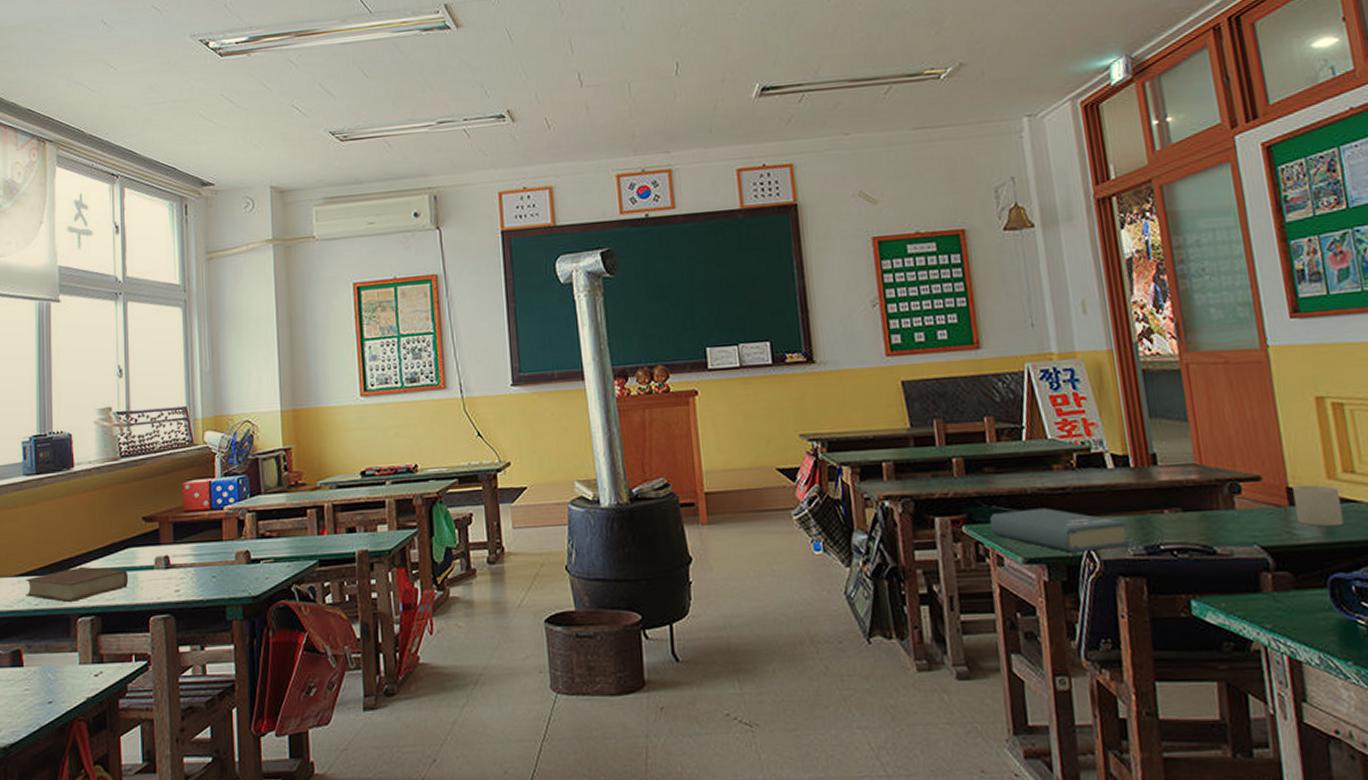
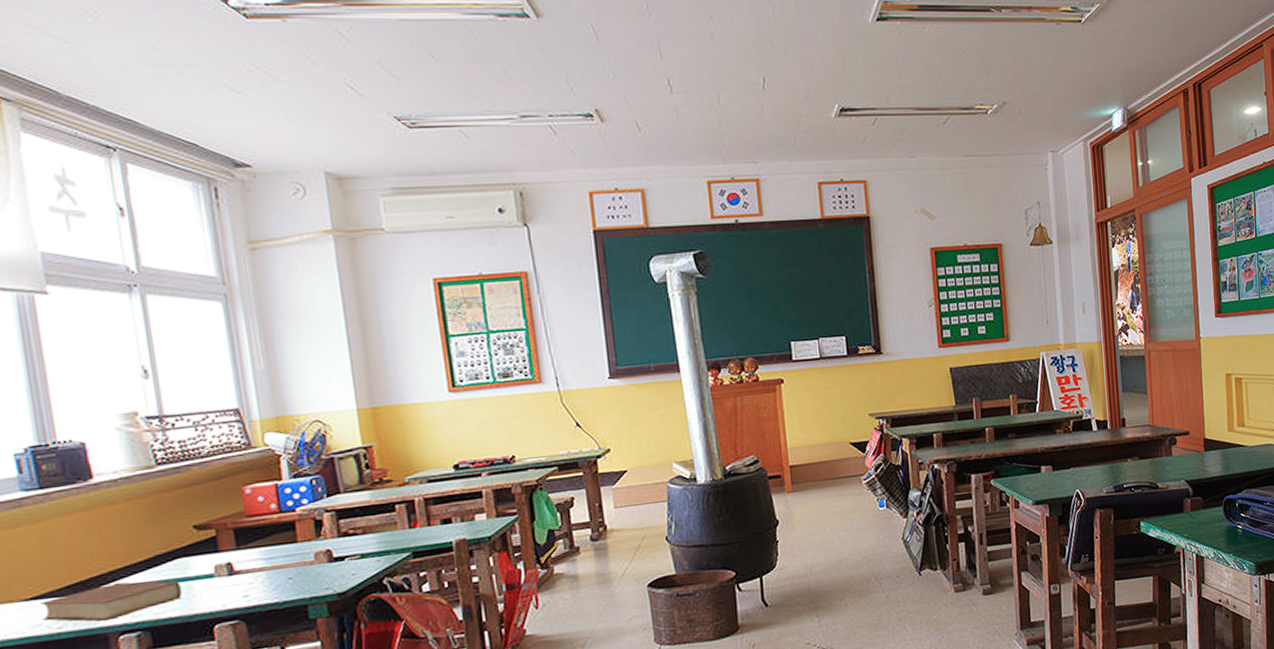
book: present [990,508,1129,553] -> none [1011,462,1104,495]
cup: present [1293,484,1344,527] -> none [1207,435,1235,465]

